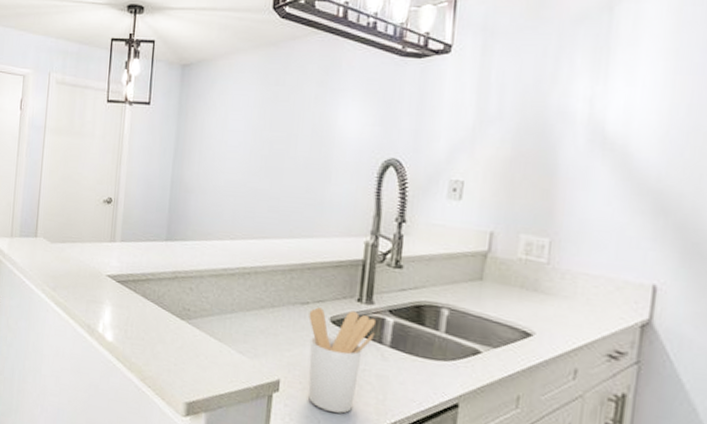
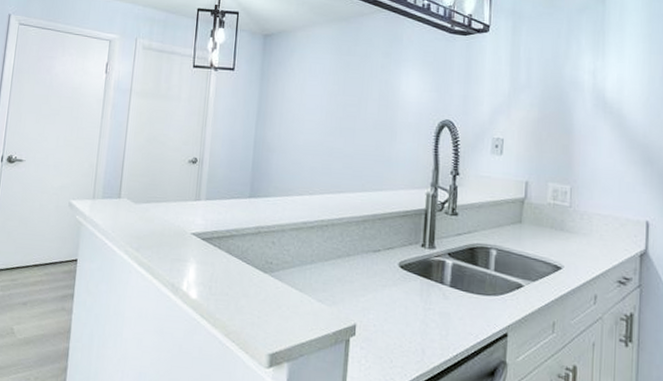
utensil holder: present [308,307,375,414] -> none [380,254,437,351]

